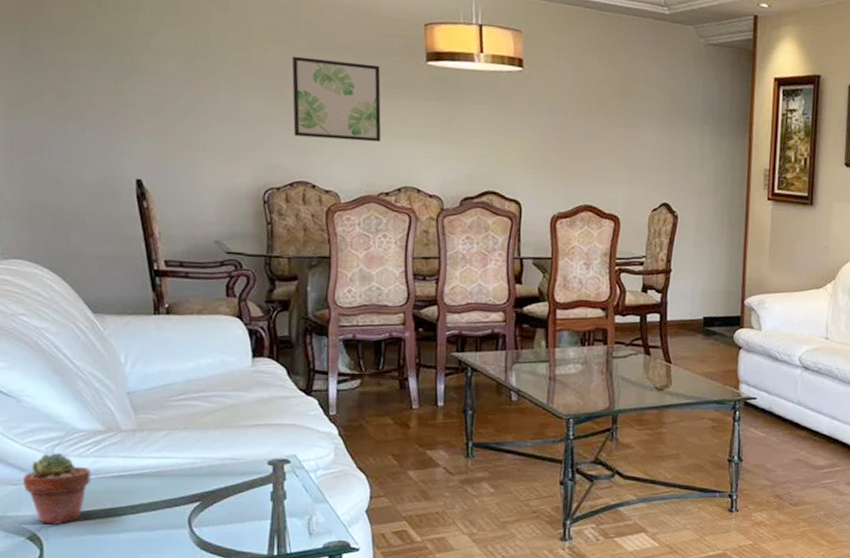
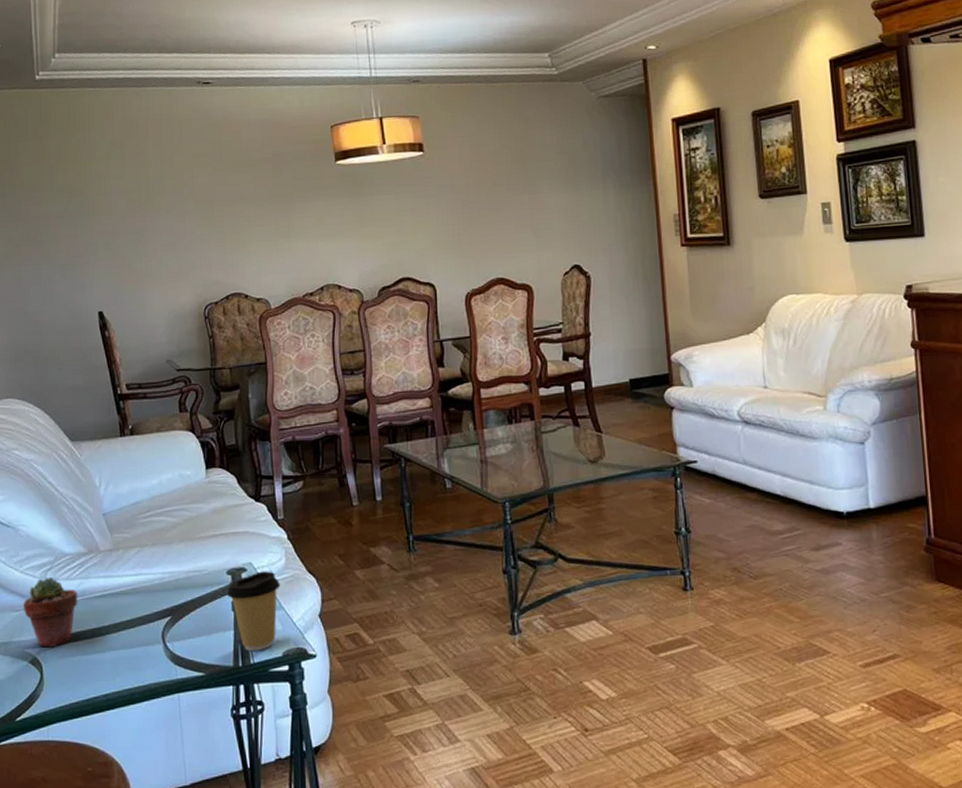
coffee cup: none [265,464,327,541] -> present [226,571,281,651]
wall art: present [291,56,381,143] -> none [218,172,302,251]

